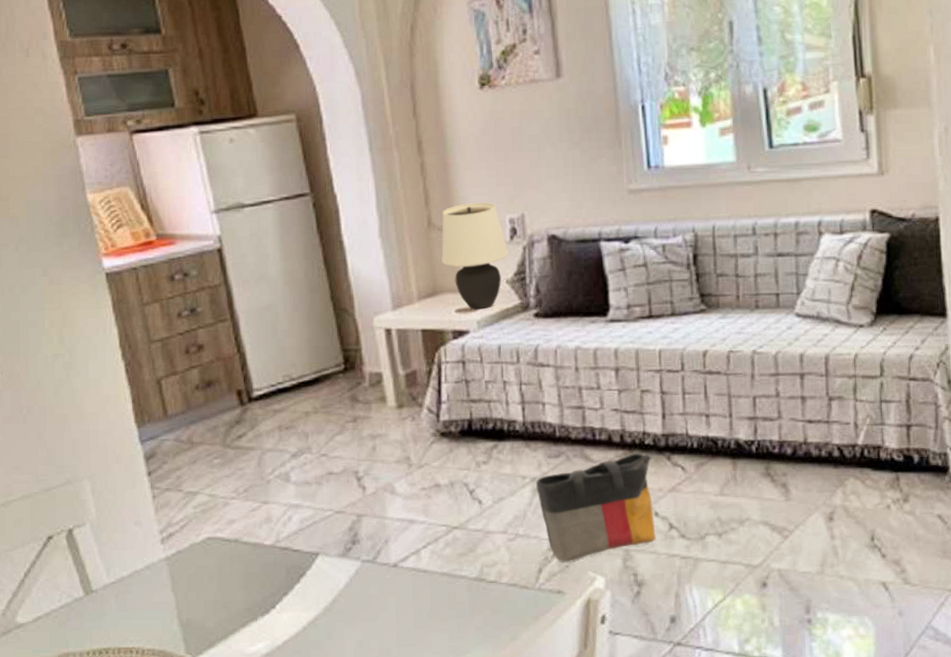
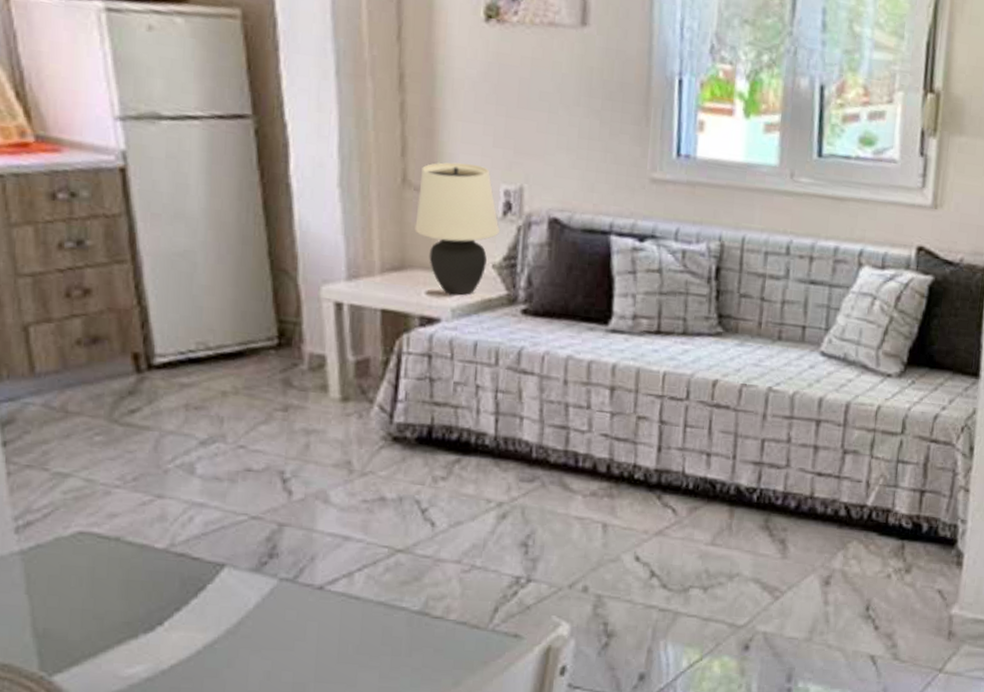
tote bag: present [535,452,656,562] -> none [501,487,641,603]

